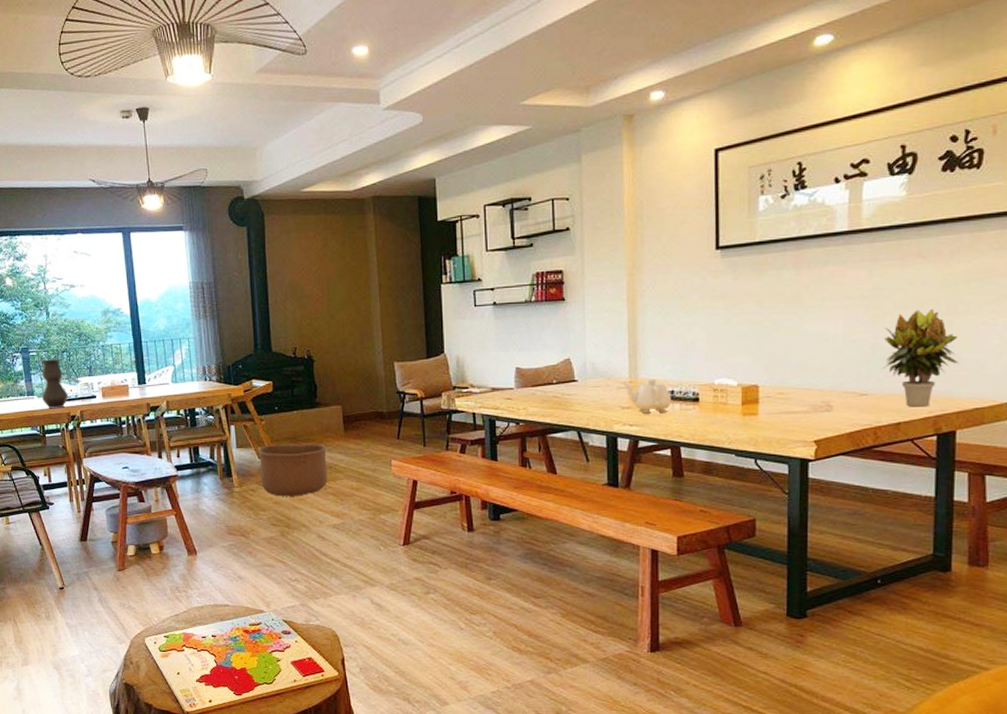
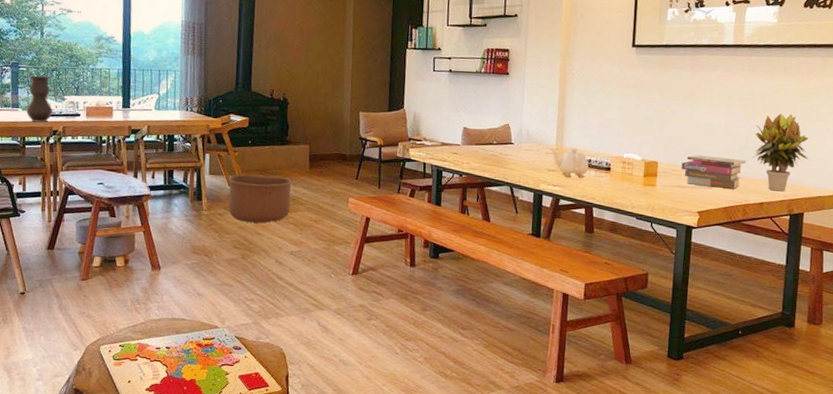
books: none [789,372,874,410] -> present [681,155,746,189]

